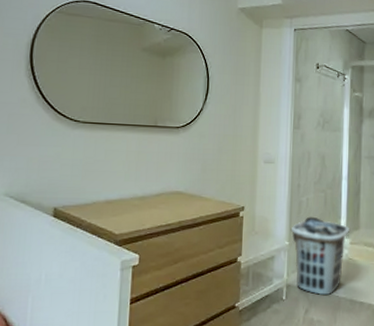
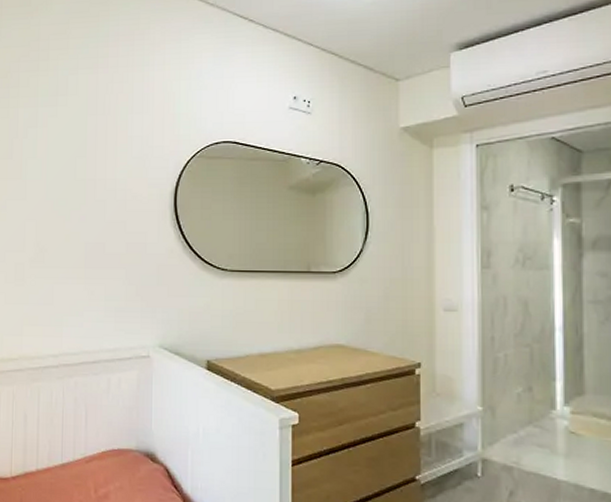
clothes hamper: present [290,216,351,295] -> none [484,376,571,476]

